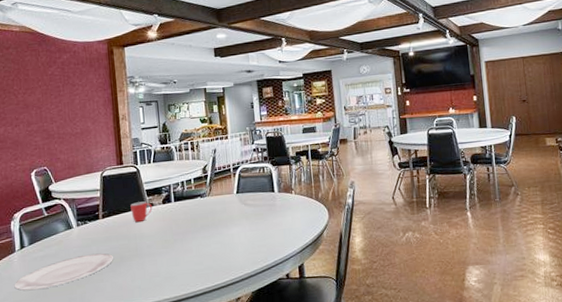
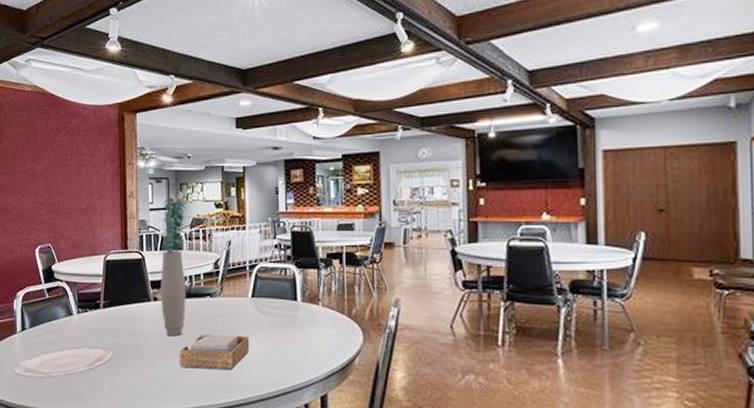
mug: present [130,201,153,222] -> none [133,294,156,317]
vase: none [153,113,180,235] -> present [161,192,186,337]
napkin holder: none [176,225,238,259] -> present [179,334,250,369]

